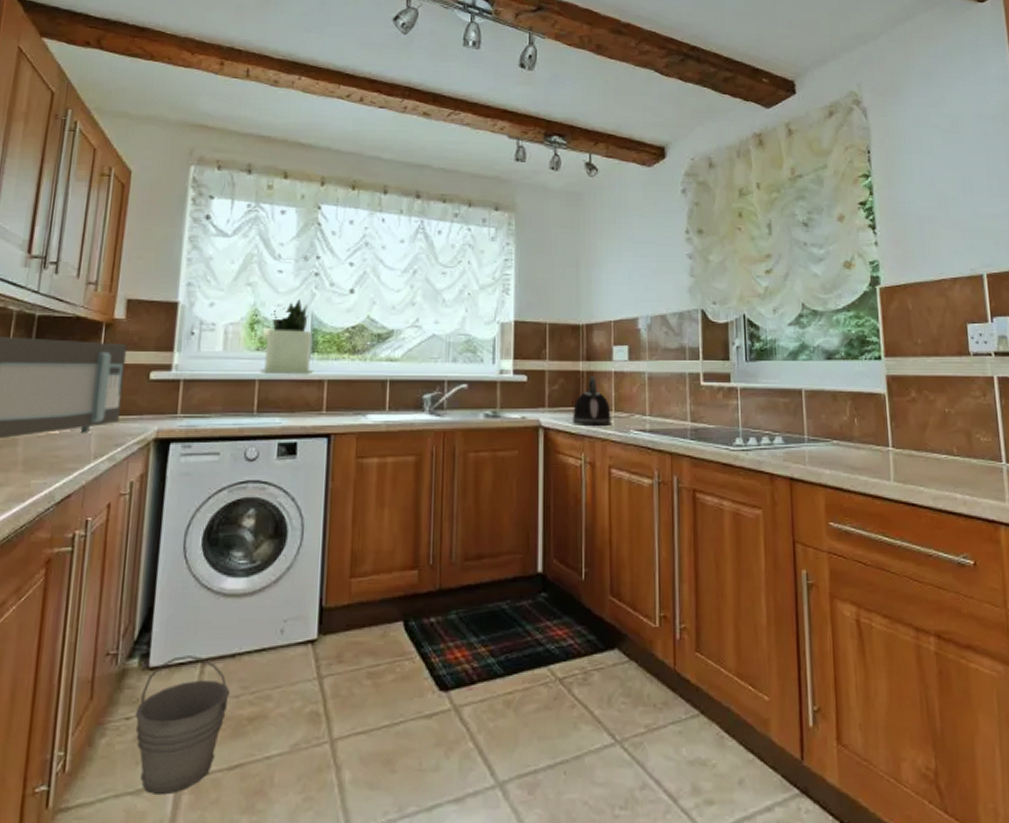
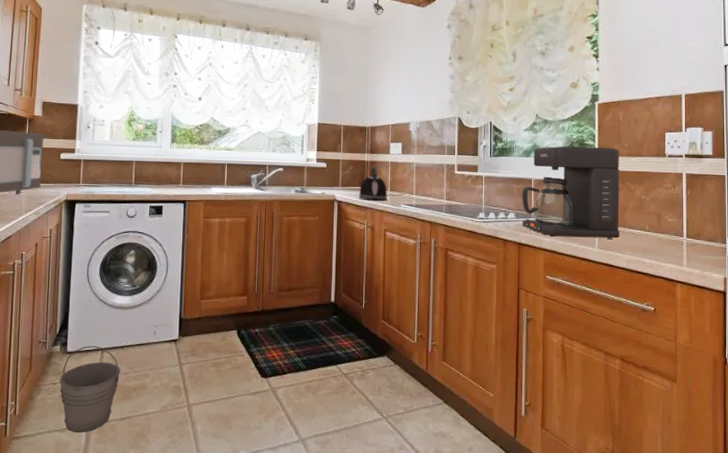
planter: present [259,299,314,375] -> none [136,104,174,159]
coffee maker: none [790,344,922,467] -> present [522,146,620,239]

